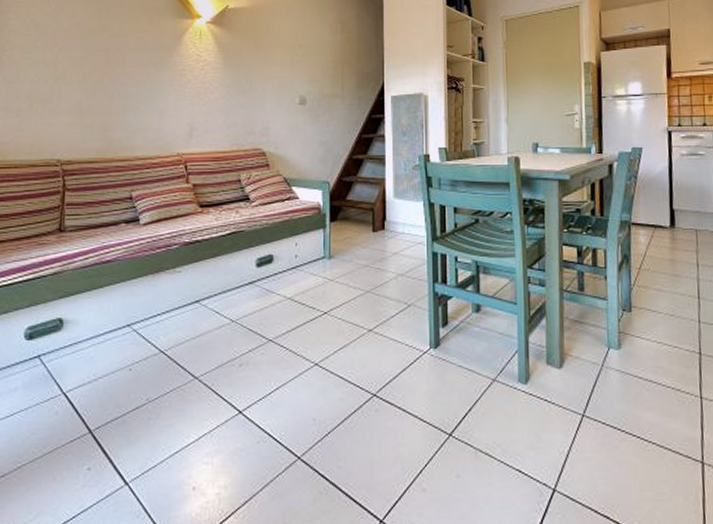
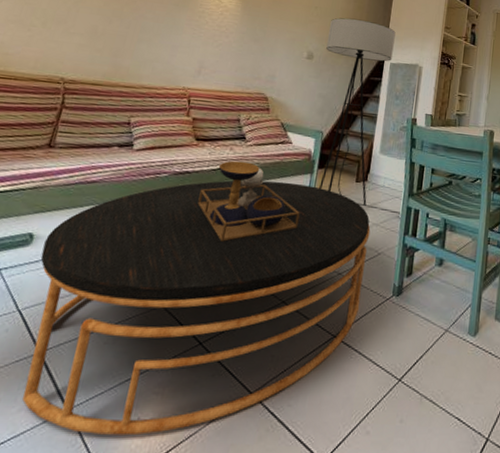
coffee table: none [73,223,397,505] -> present [22,161,371,436]
floor lamp: none [319,52,425,262] -> present [319,18,400,215]

